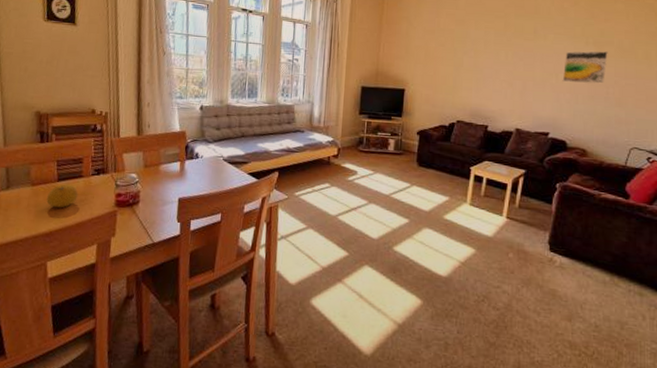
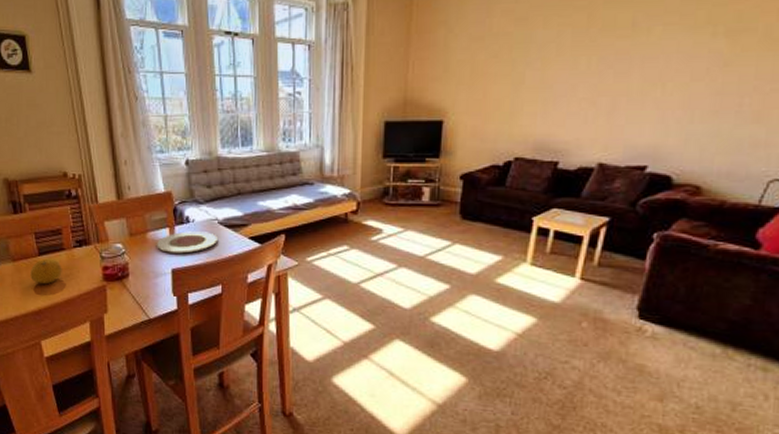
plate: none [167,165,221,185] -> present [156,231,217,254]
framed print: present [562,51,608,84] -> none [671,43,747,95]

